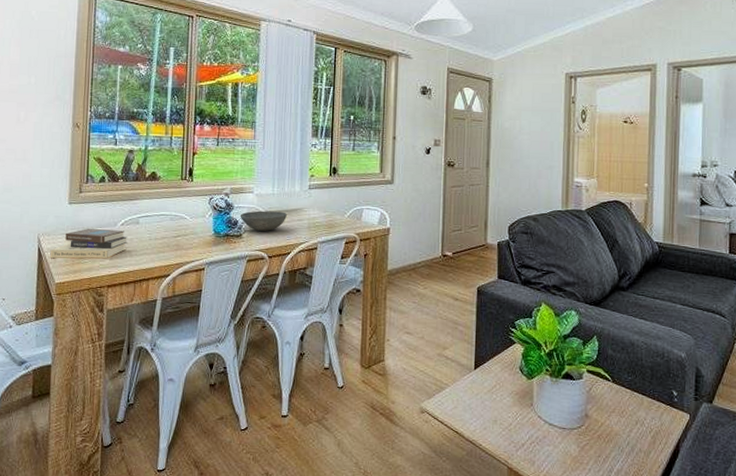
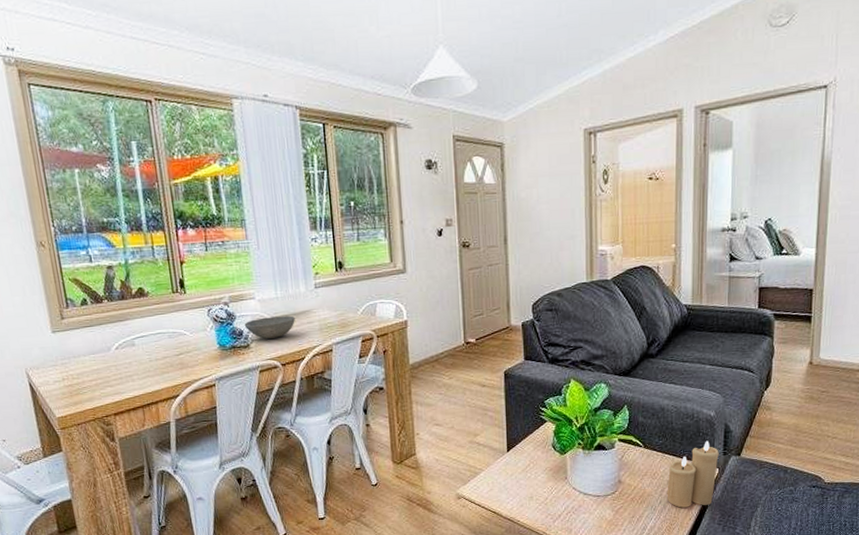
books: present [50,228,127,259] -> none [43,354,127,392]
candle: none [635,382,690,454] -> present [667,440,719,508]

